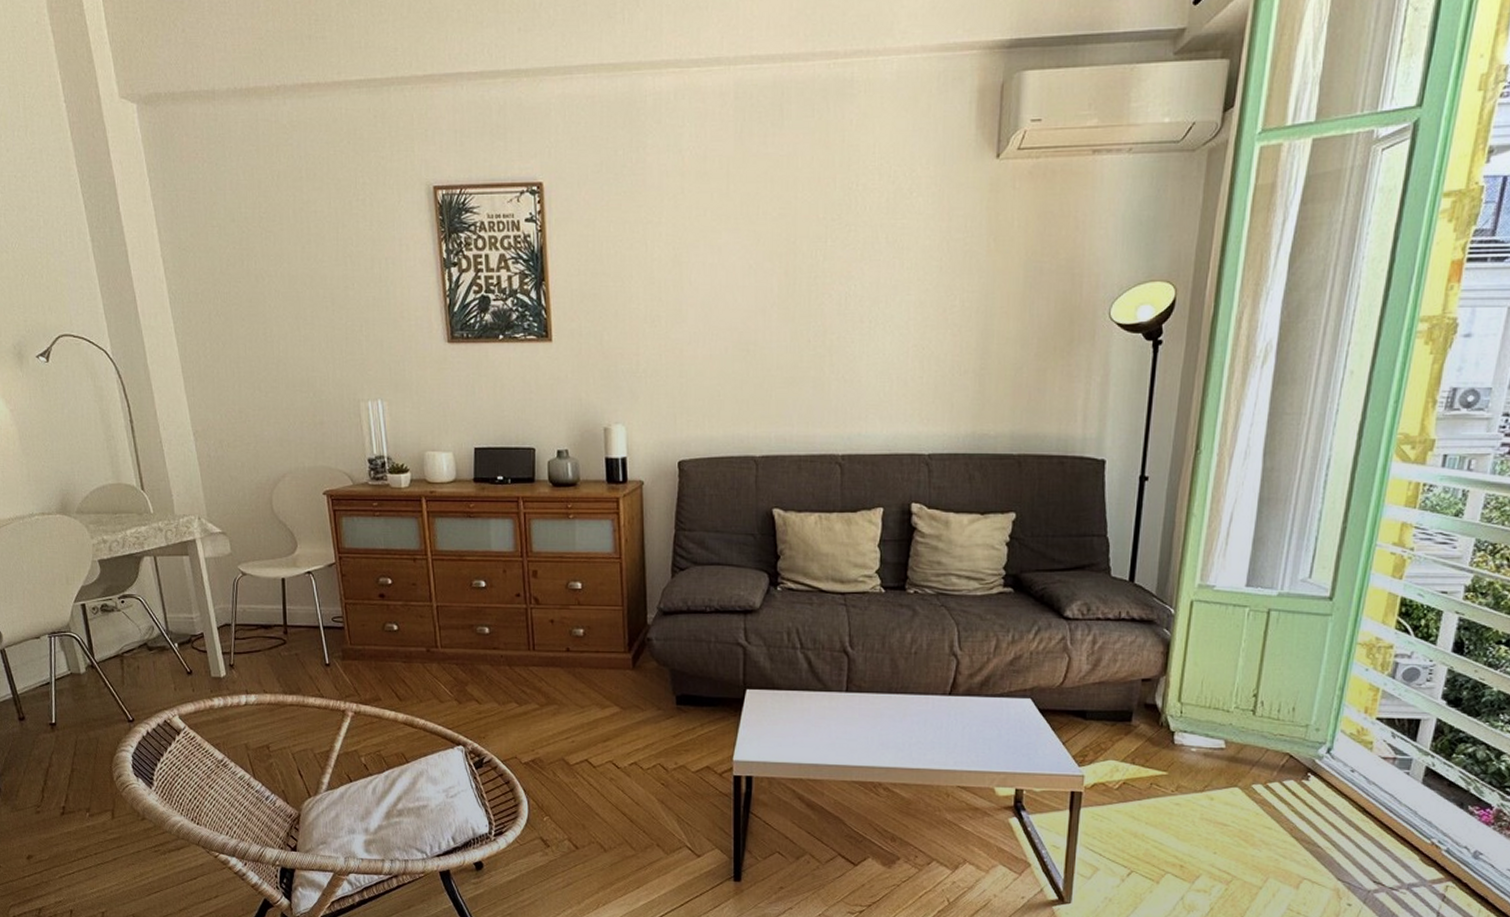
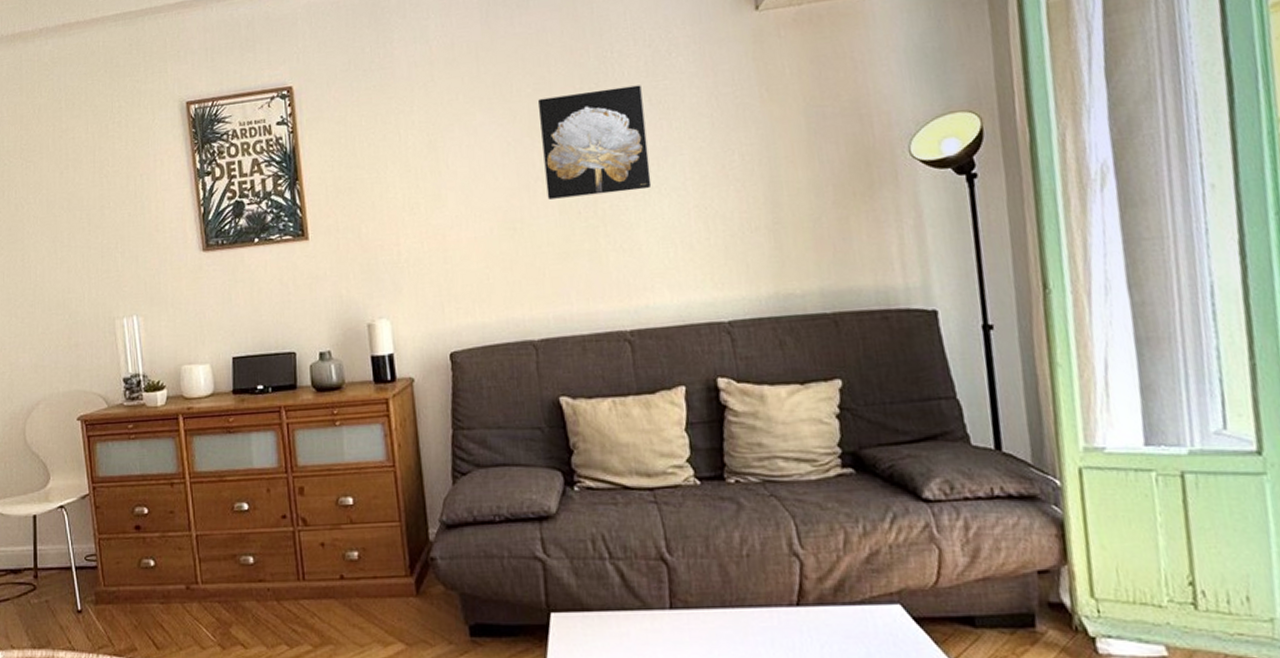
wall art: none [781,221,880,325] -> present [538,85,652,200]

